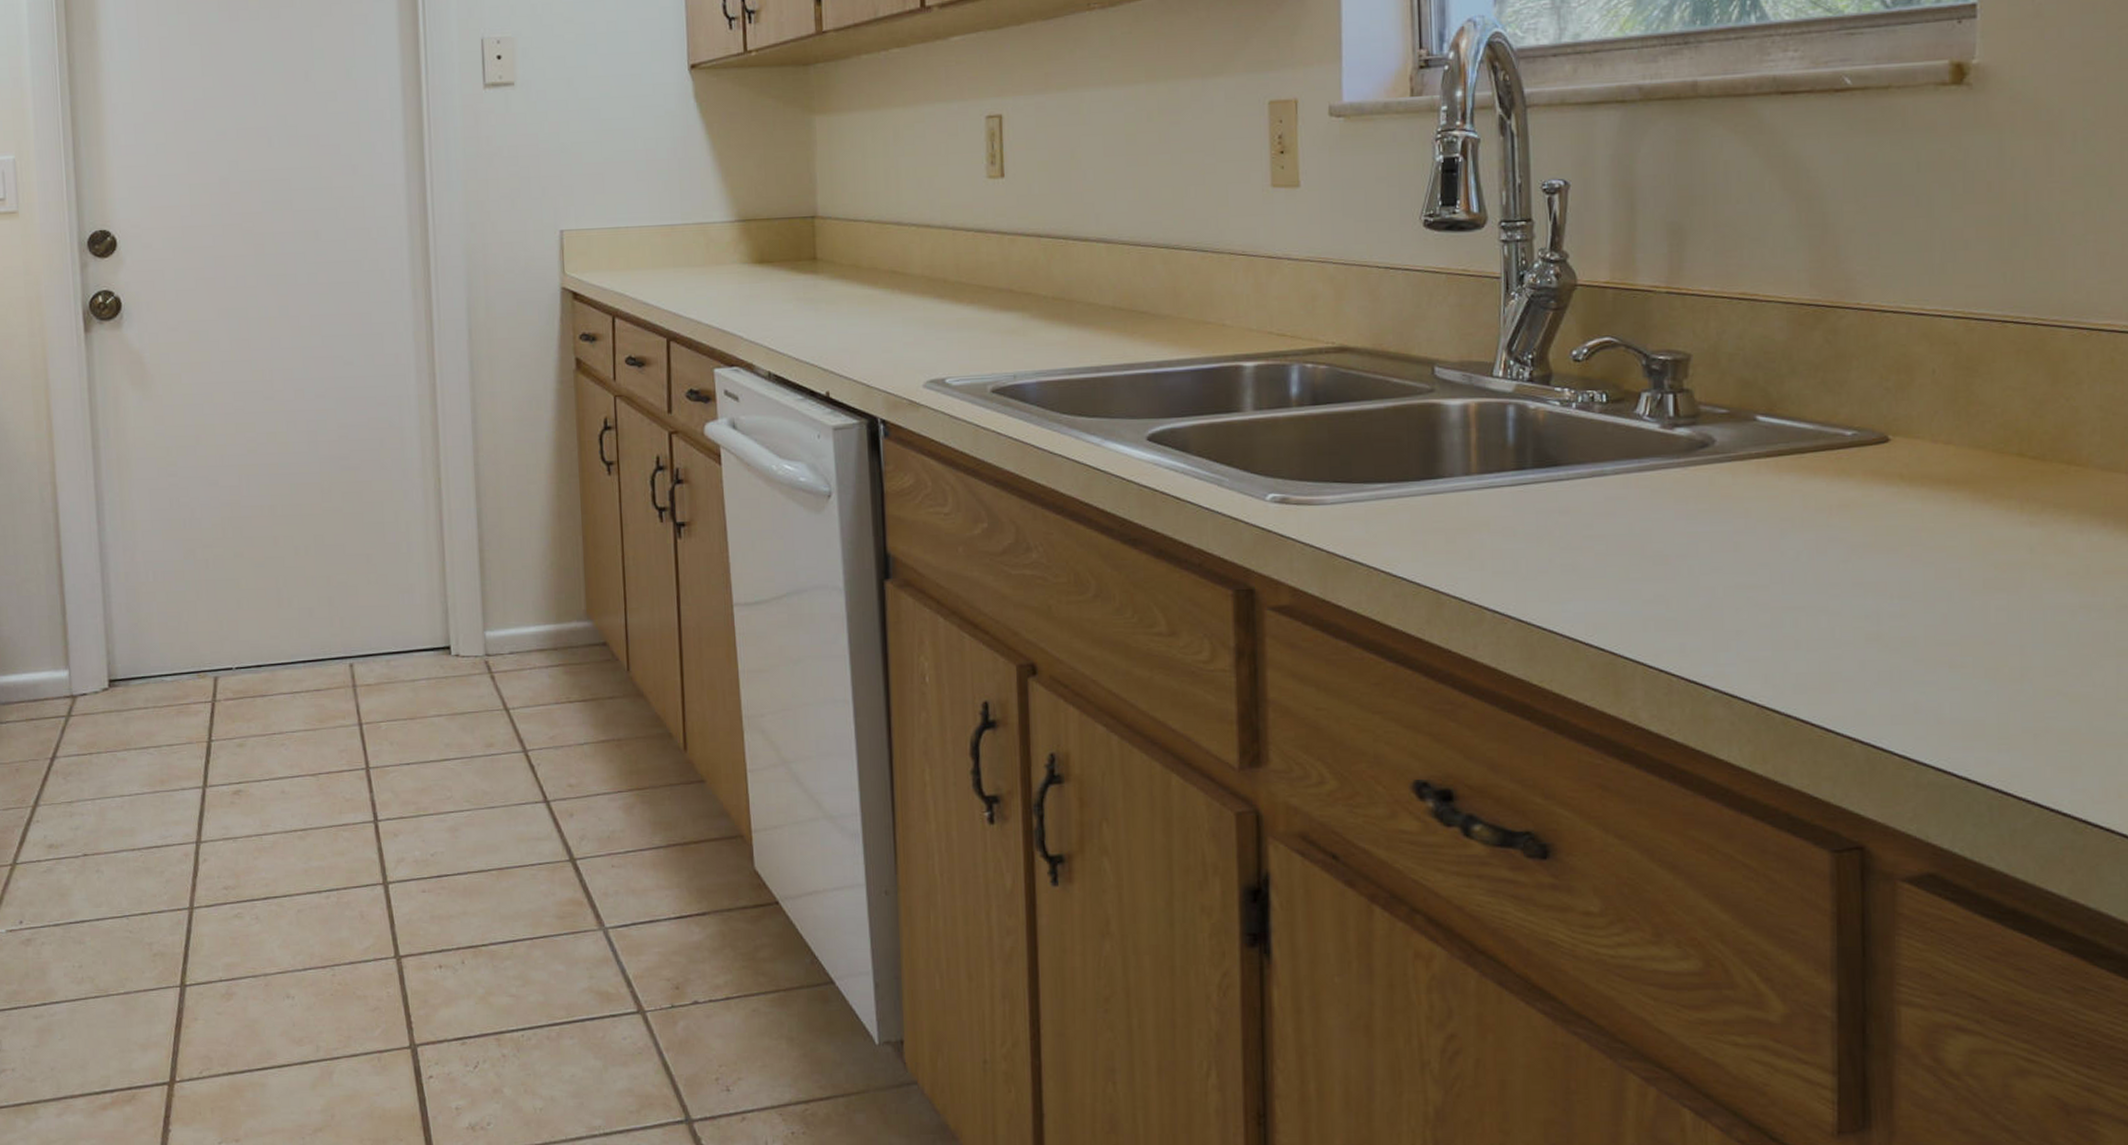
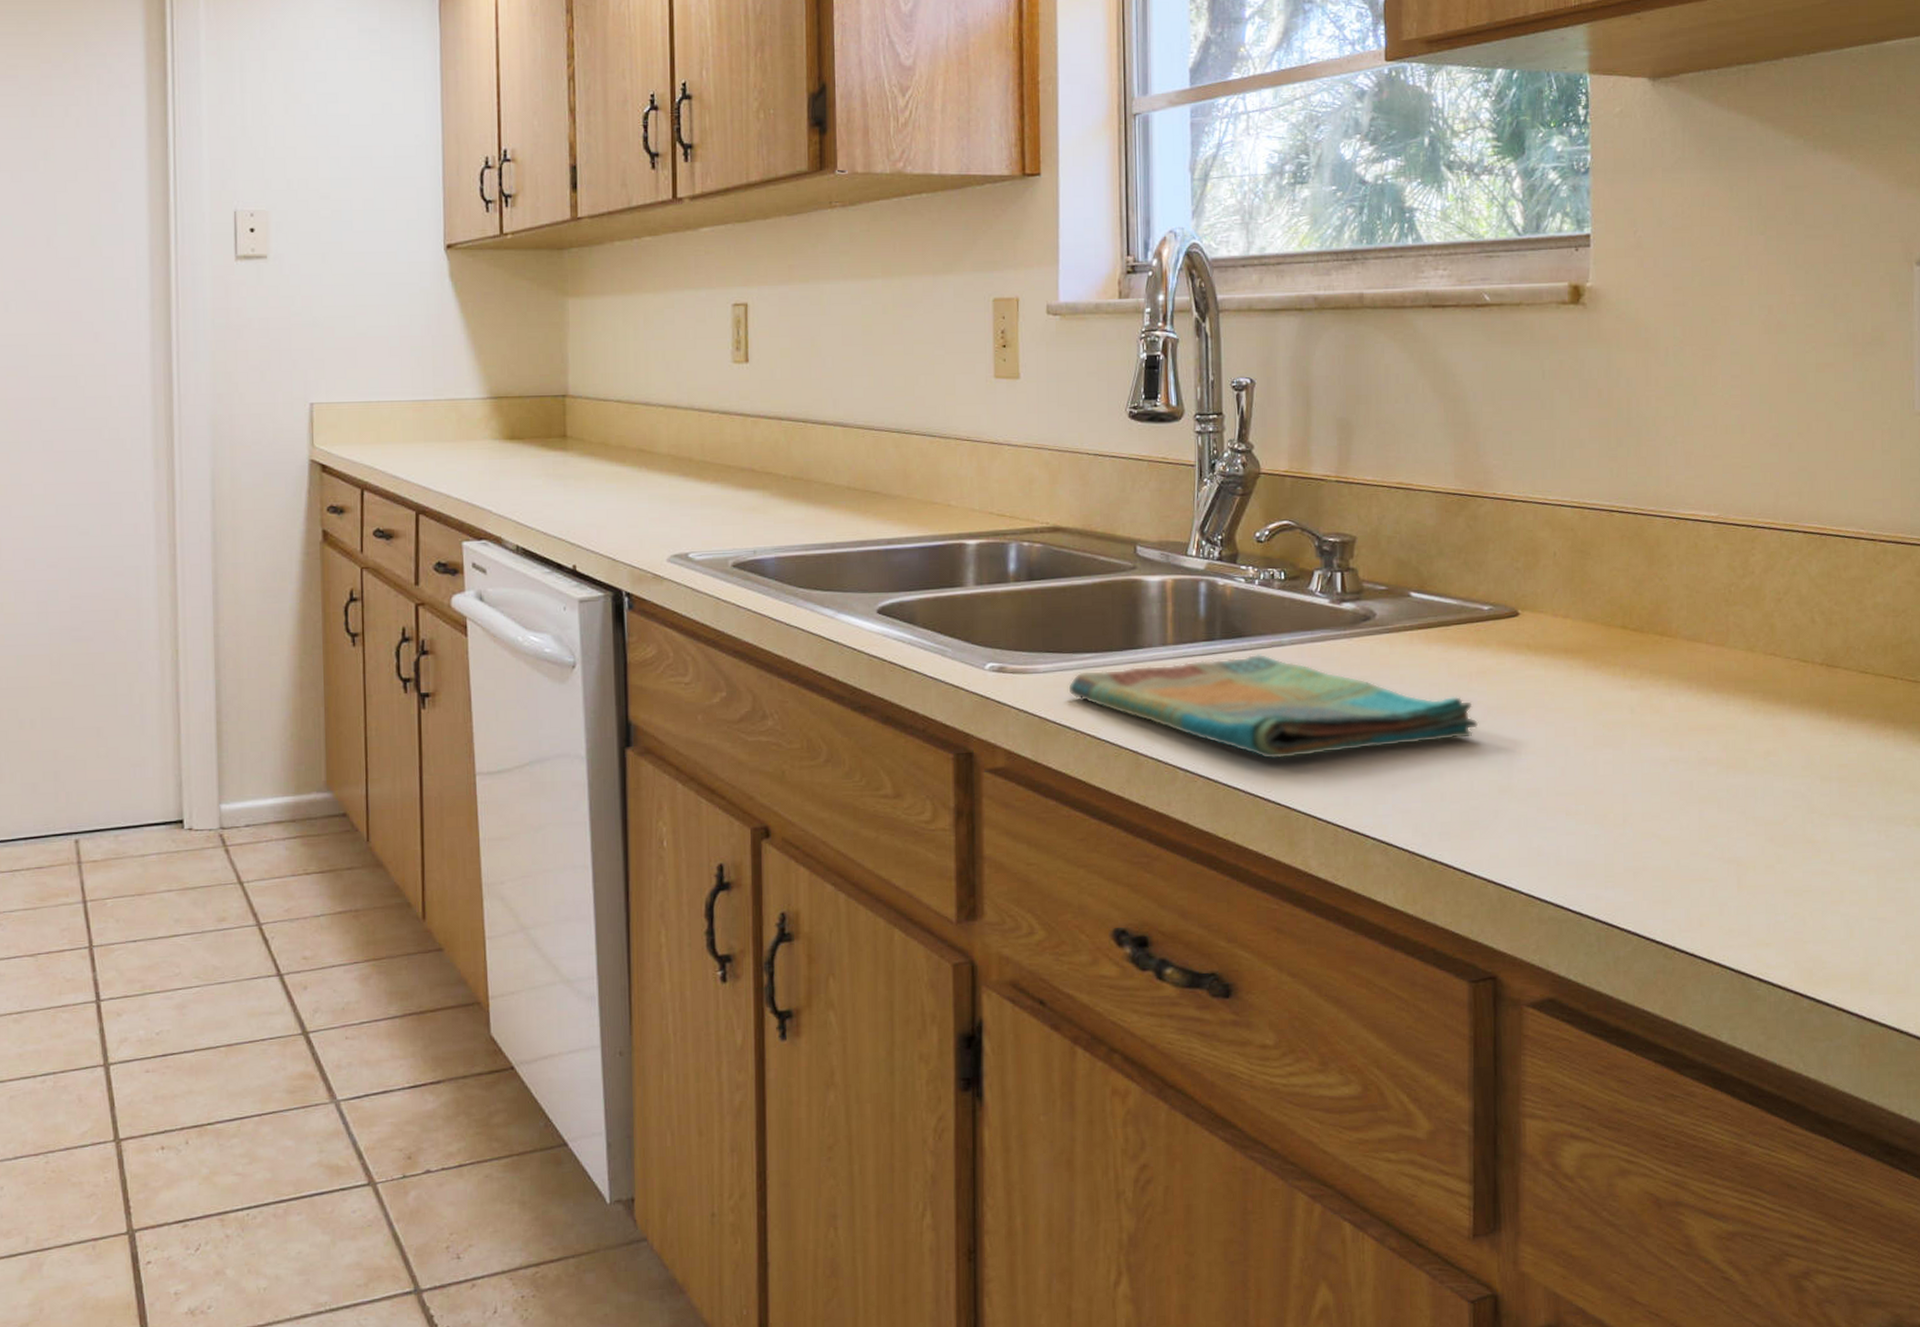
dish towel: none [1359,484,1841,601] -> present [1068,653,1479,760]

